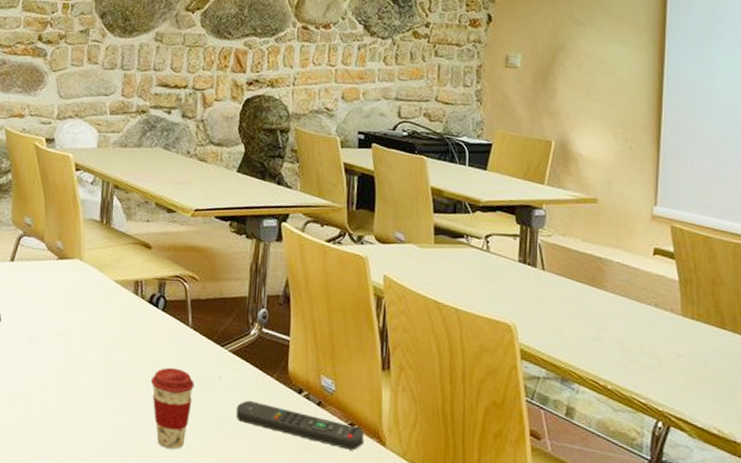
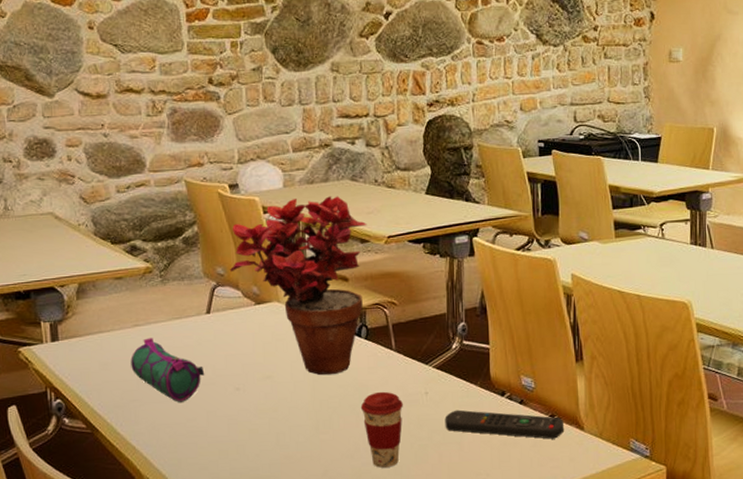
potted plant: none [37,160,176,342] -> present [229,196,367,376]

